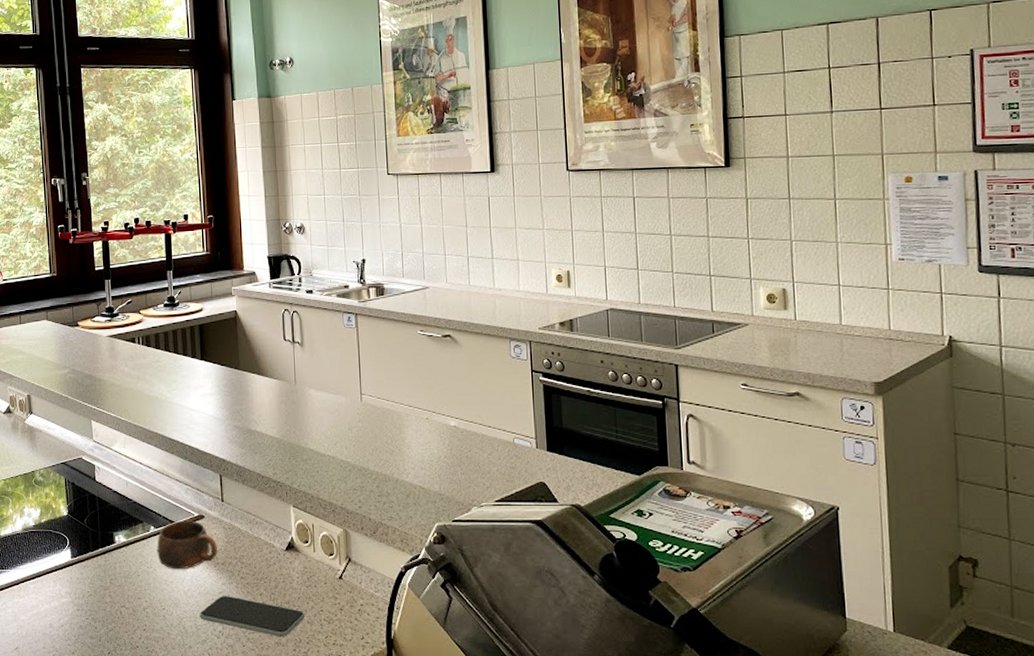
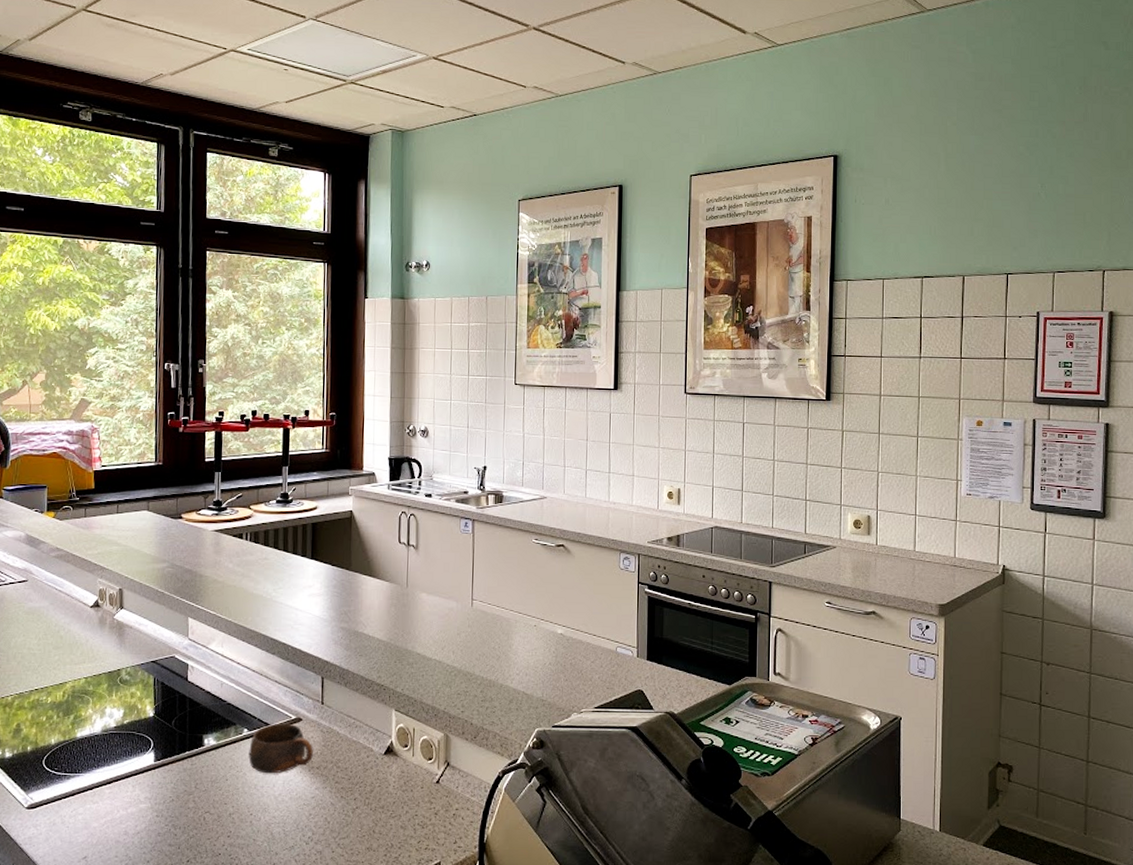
smartphone: present [200,596,305,638] -> none [289,801,399,843]

